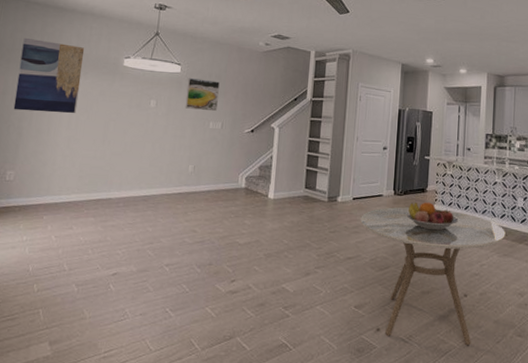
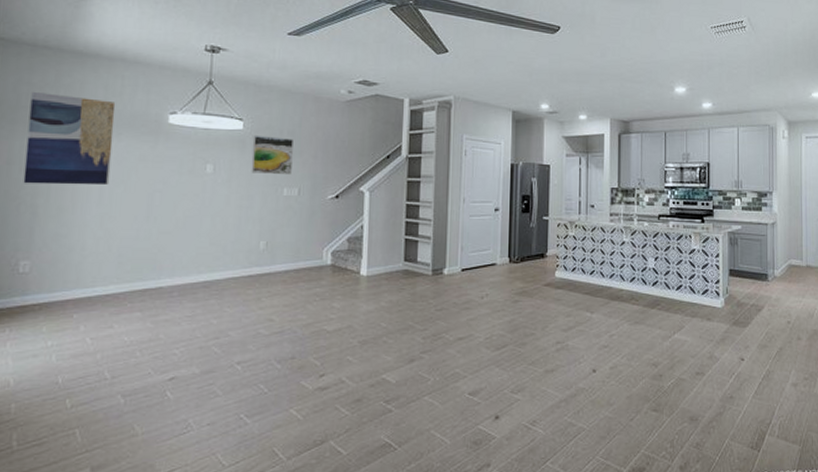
dining table: present [360,206,506,346] -> none [471,276,636,427]
fruit bowl: present [406,202,459,231] -> none [524,269,584,301]

